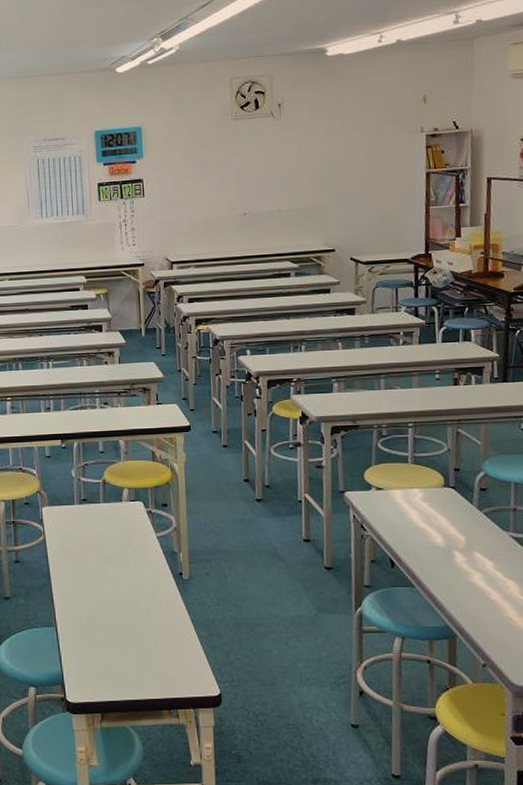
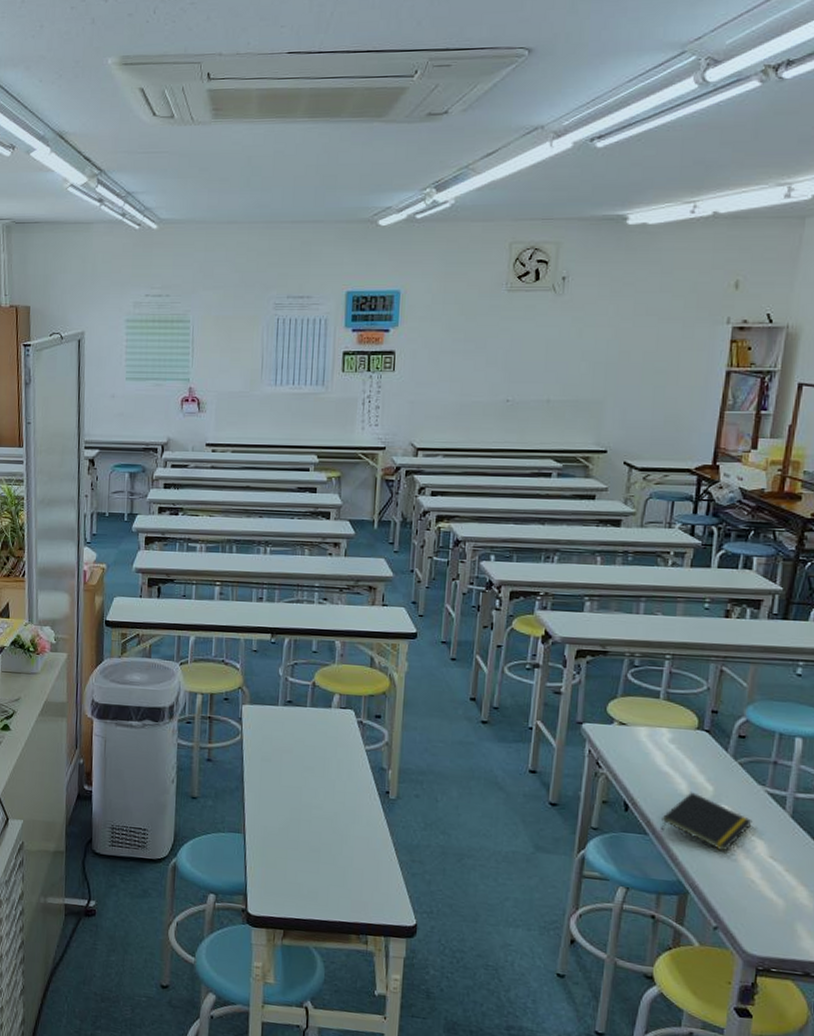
notepad: none [424,544,503,595] -> present [661,792,753,852]

